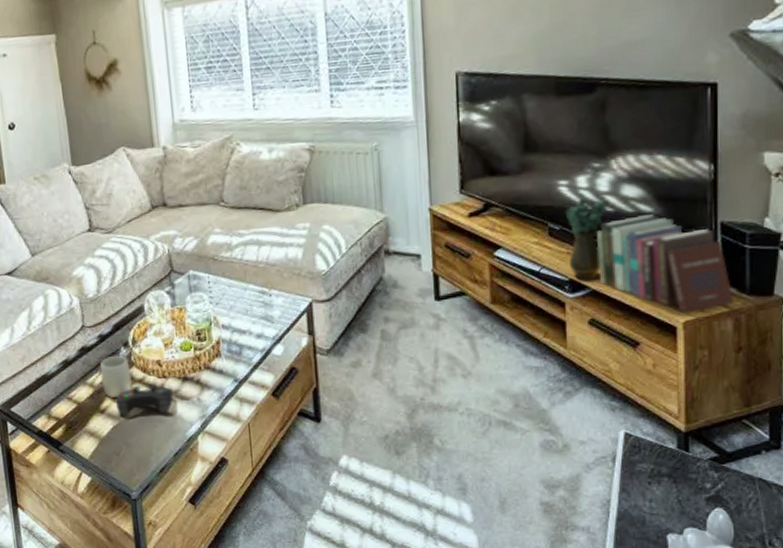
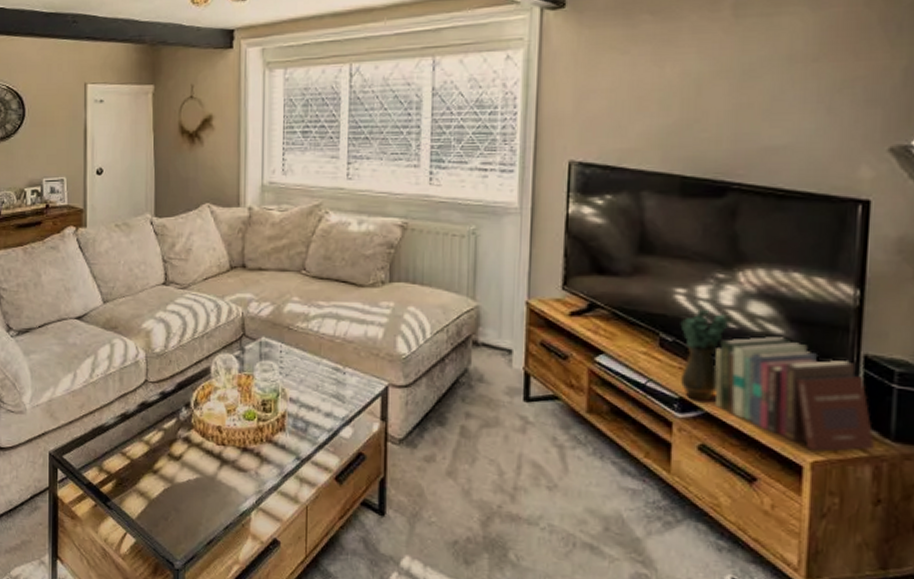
mug: present [100,354,133,399] -> none [158,415,190,460]
control: present [116,384,174,418] -> none [171,449,231,484]

